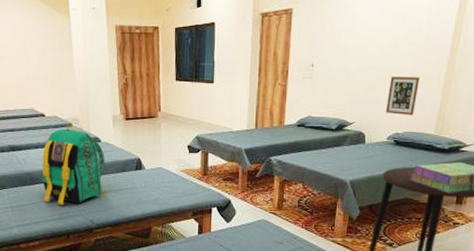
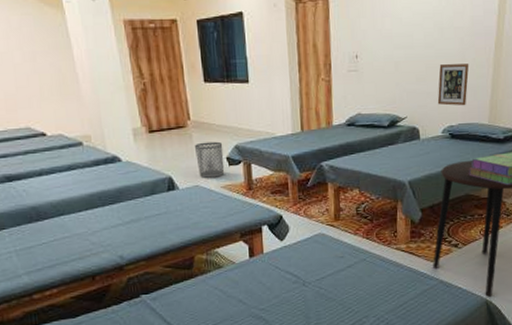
backpack: present [41,125,107,206] -> none [48,144,137,243]
waste bin: none [161,131,186,162] -> present [194,141,225,178]

